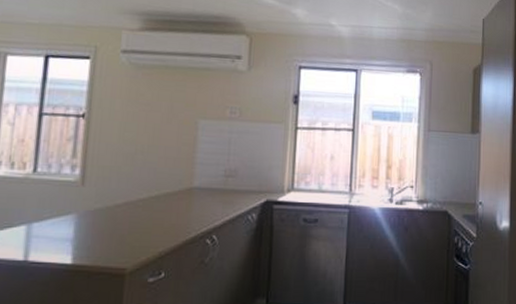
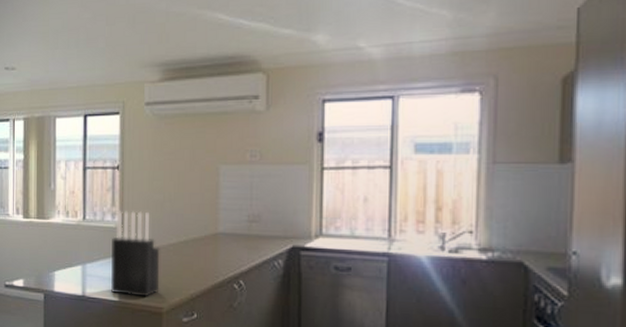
knife block: none [63,163,127,258] -> present [111,211,160,298]

